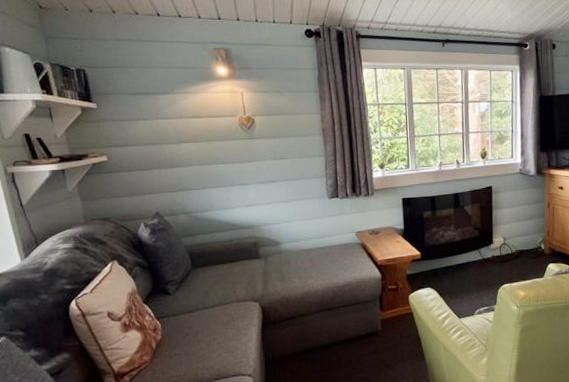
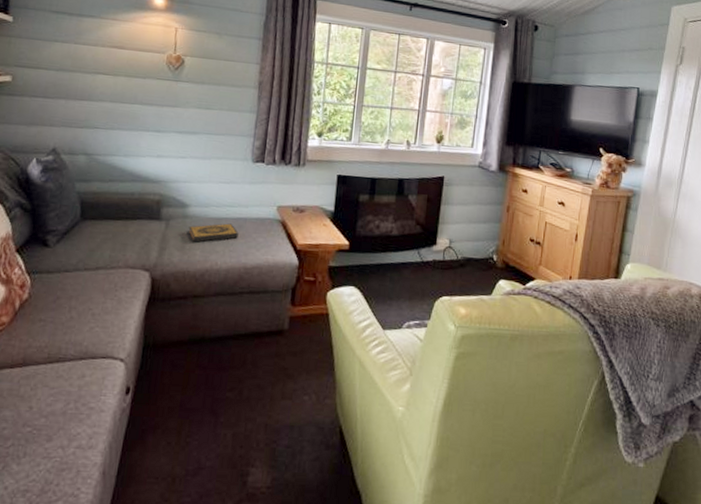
hardback book: none [284,252,327,272] -> present [188,223,239,242]

